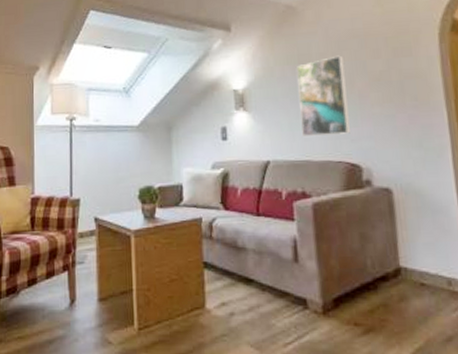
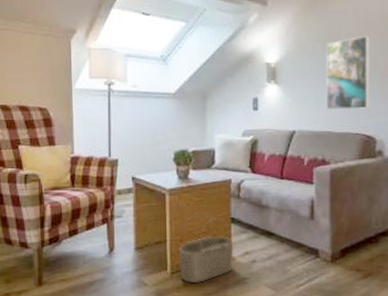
wicker basket: none [147,257,209,342] -> present [179,213,234,284]

